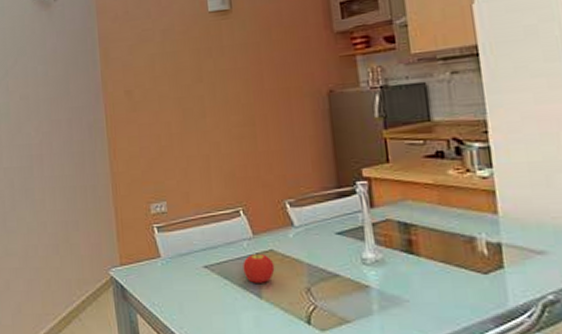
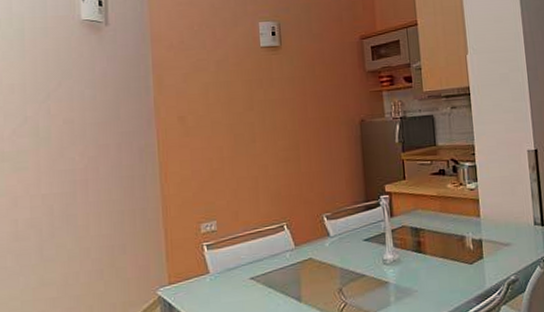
fruit: present [243,253,275,283] -> none [285,262,313,289]

